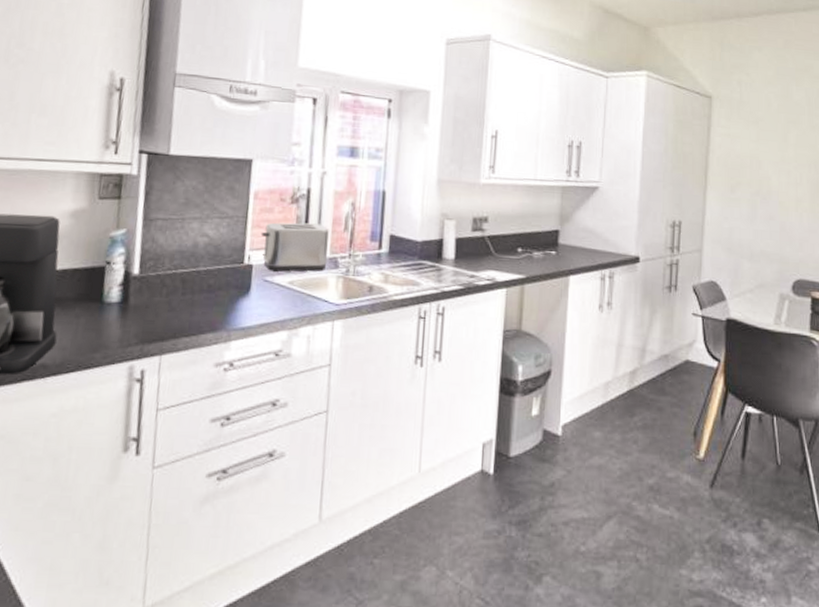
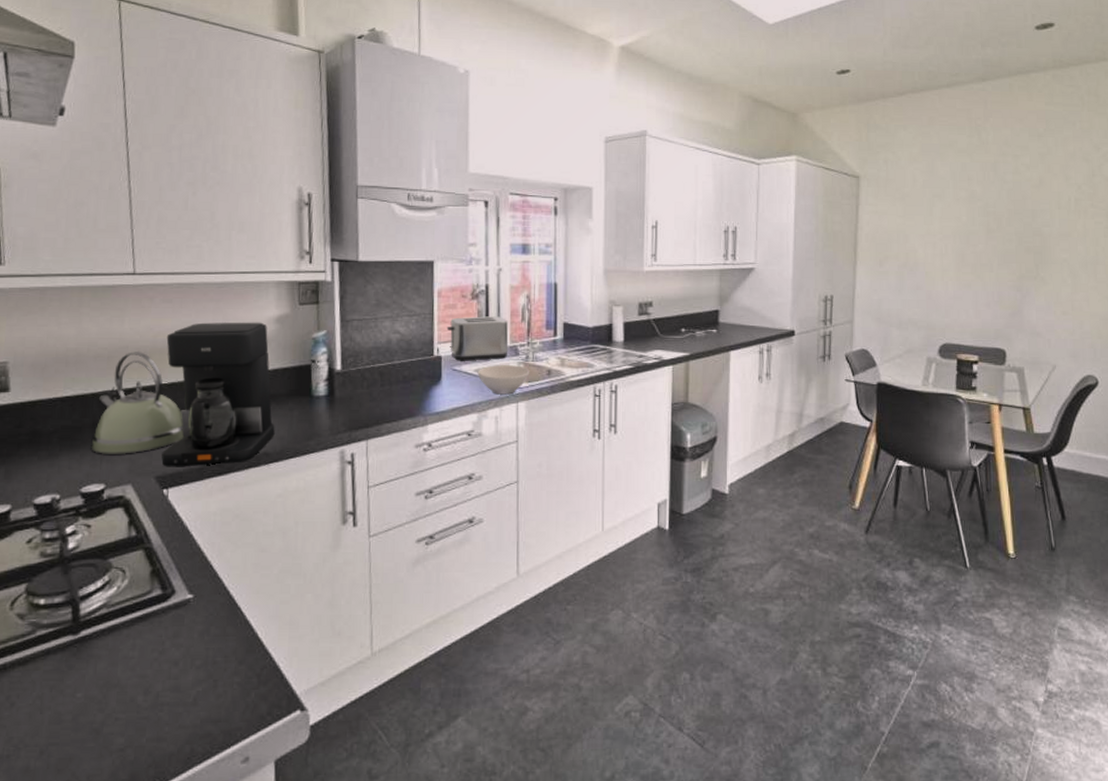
bowl: none [291,278,350,312] -> present [477,365,530,395]

